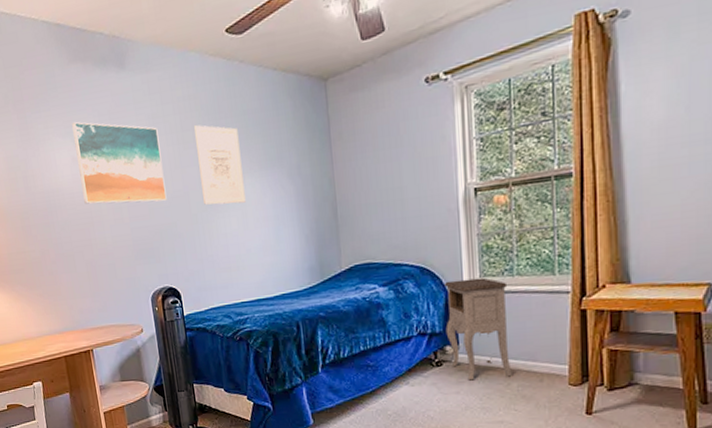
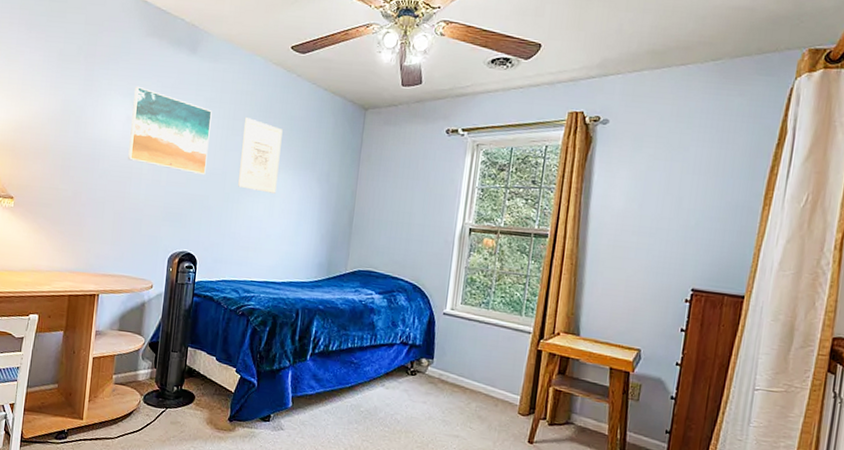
nightstand: present [444,277,512,381] -> none [424,301,483,397]

